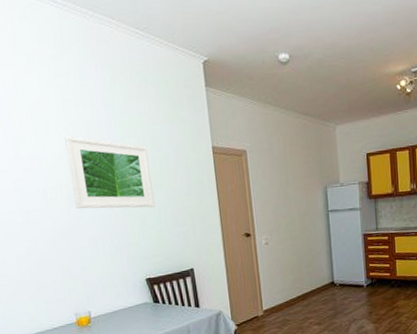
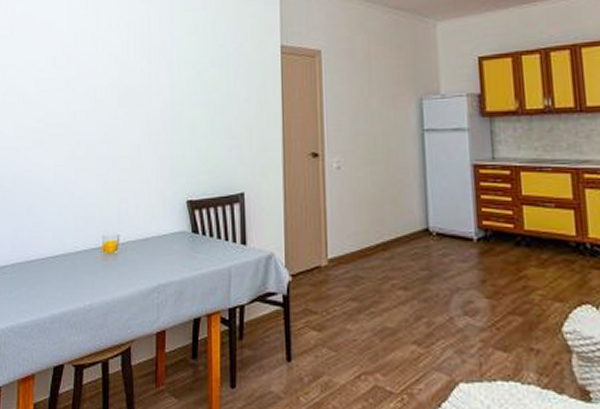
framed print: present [64,136,155,209] -> none [124,32,208,114]

